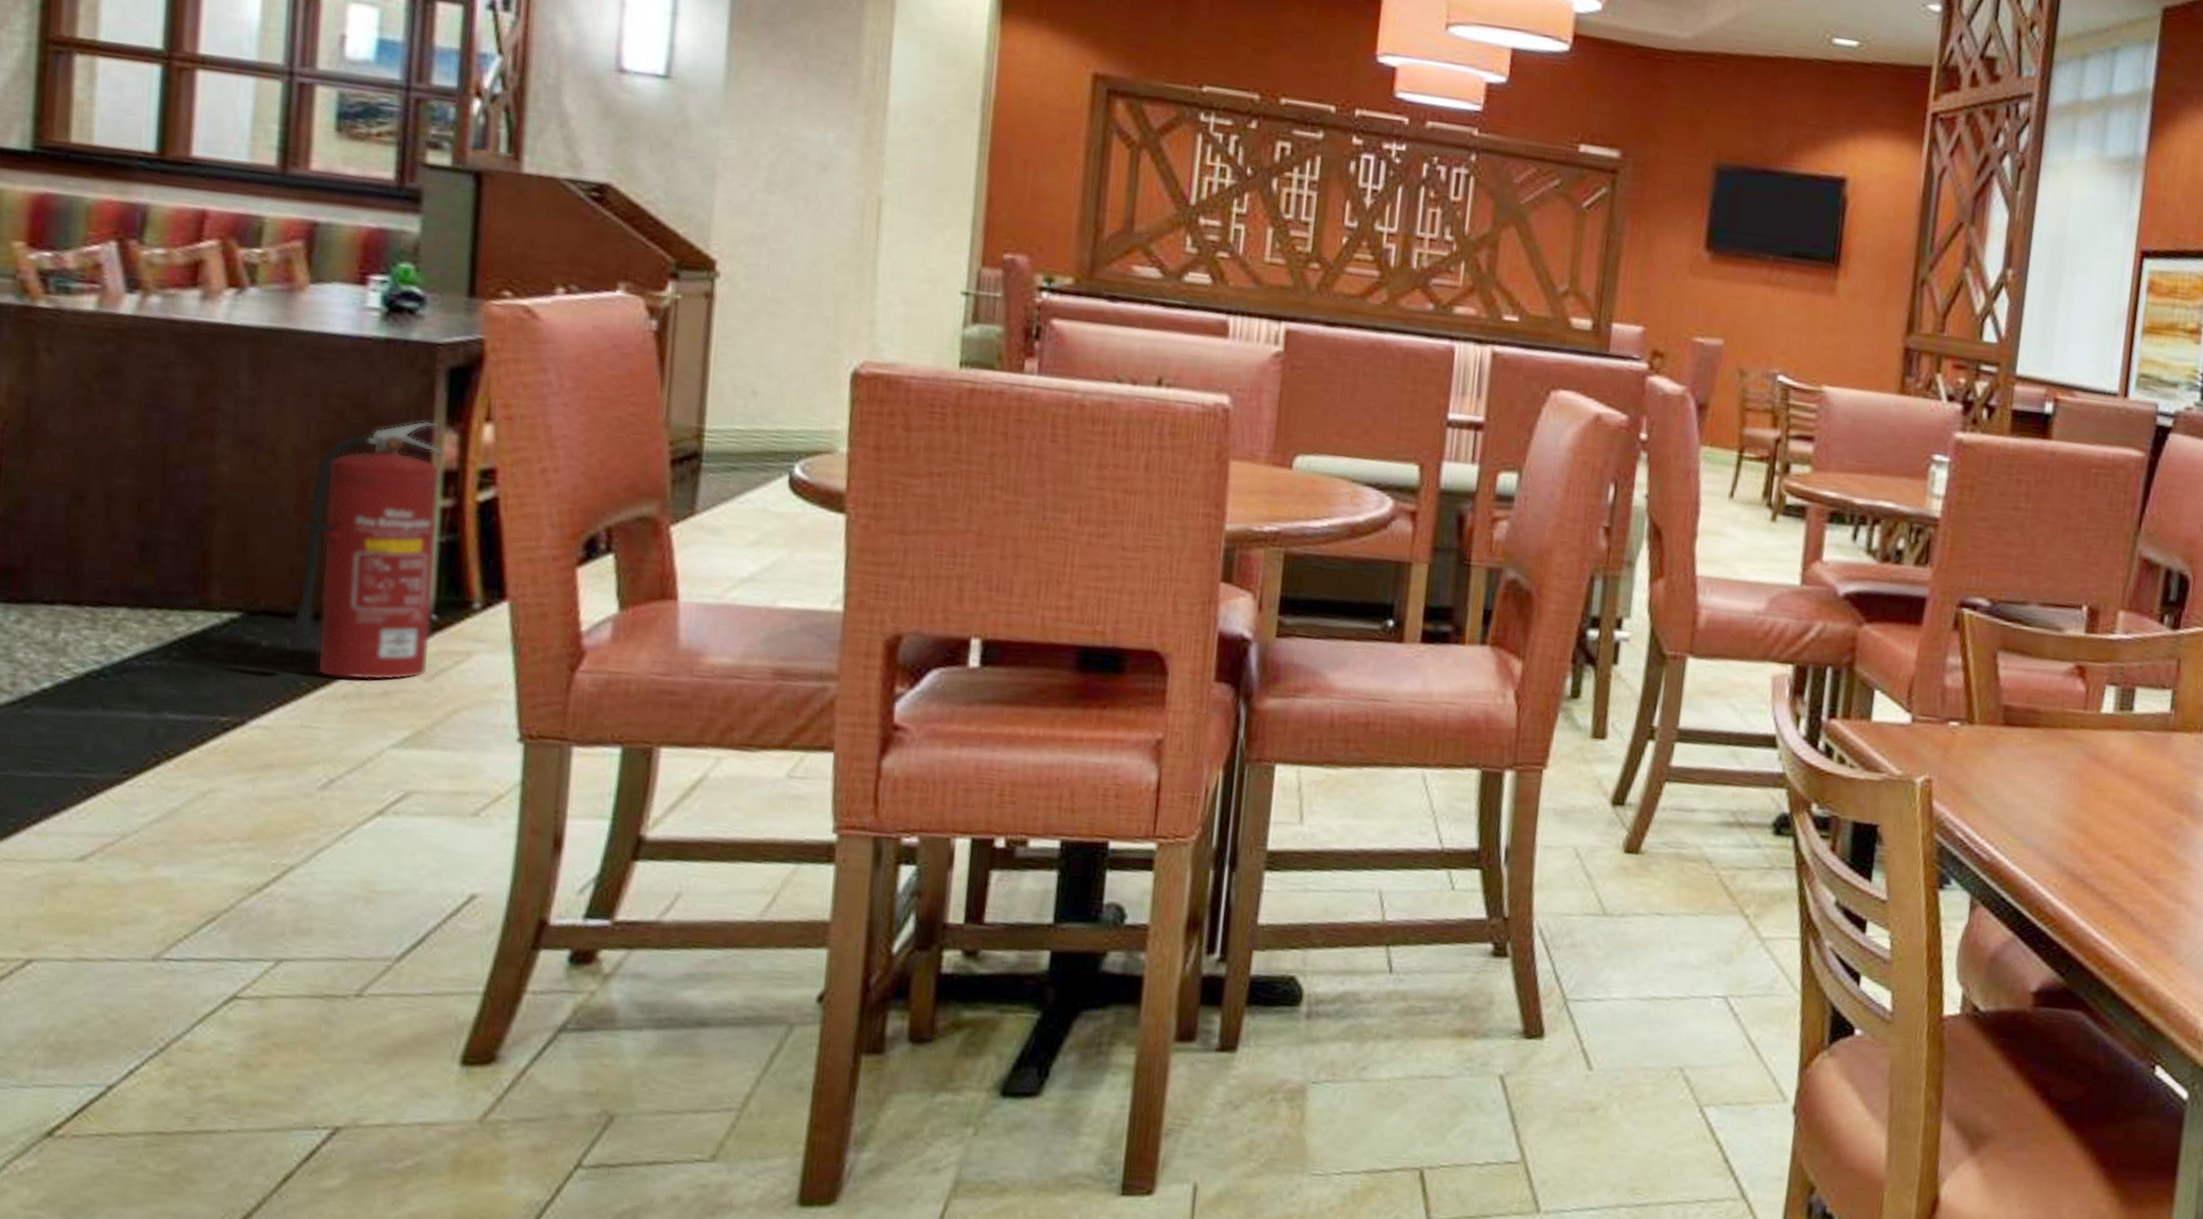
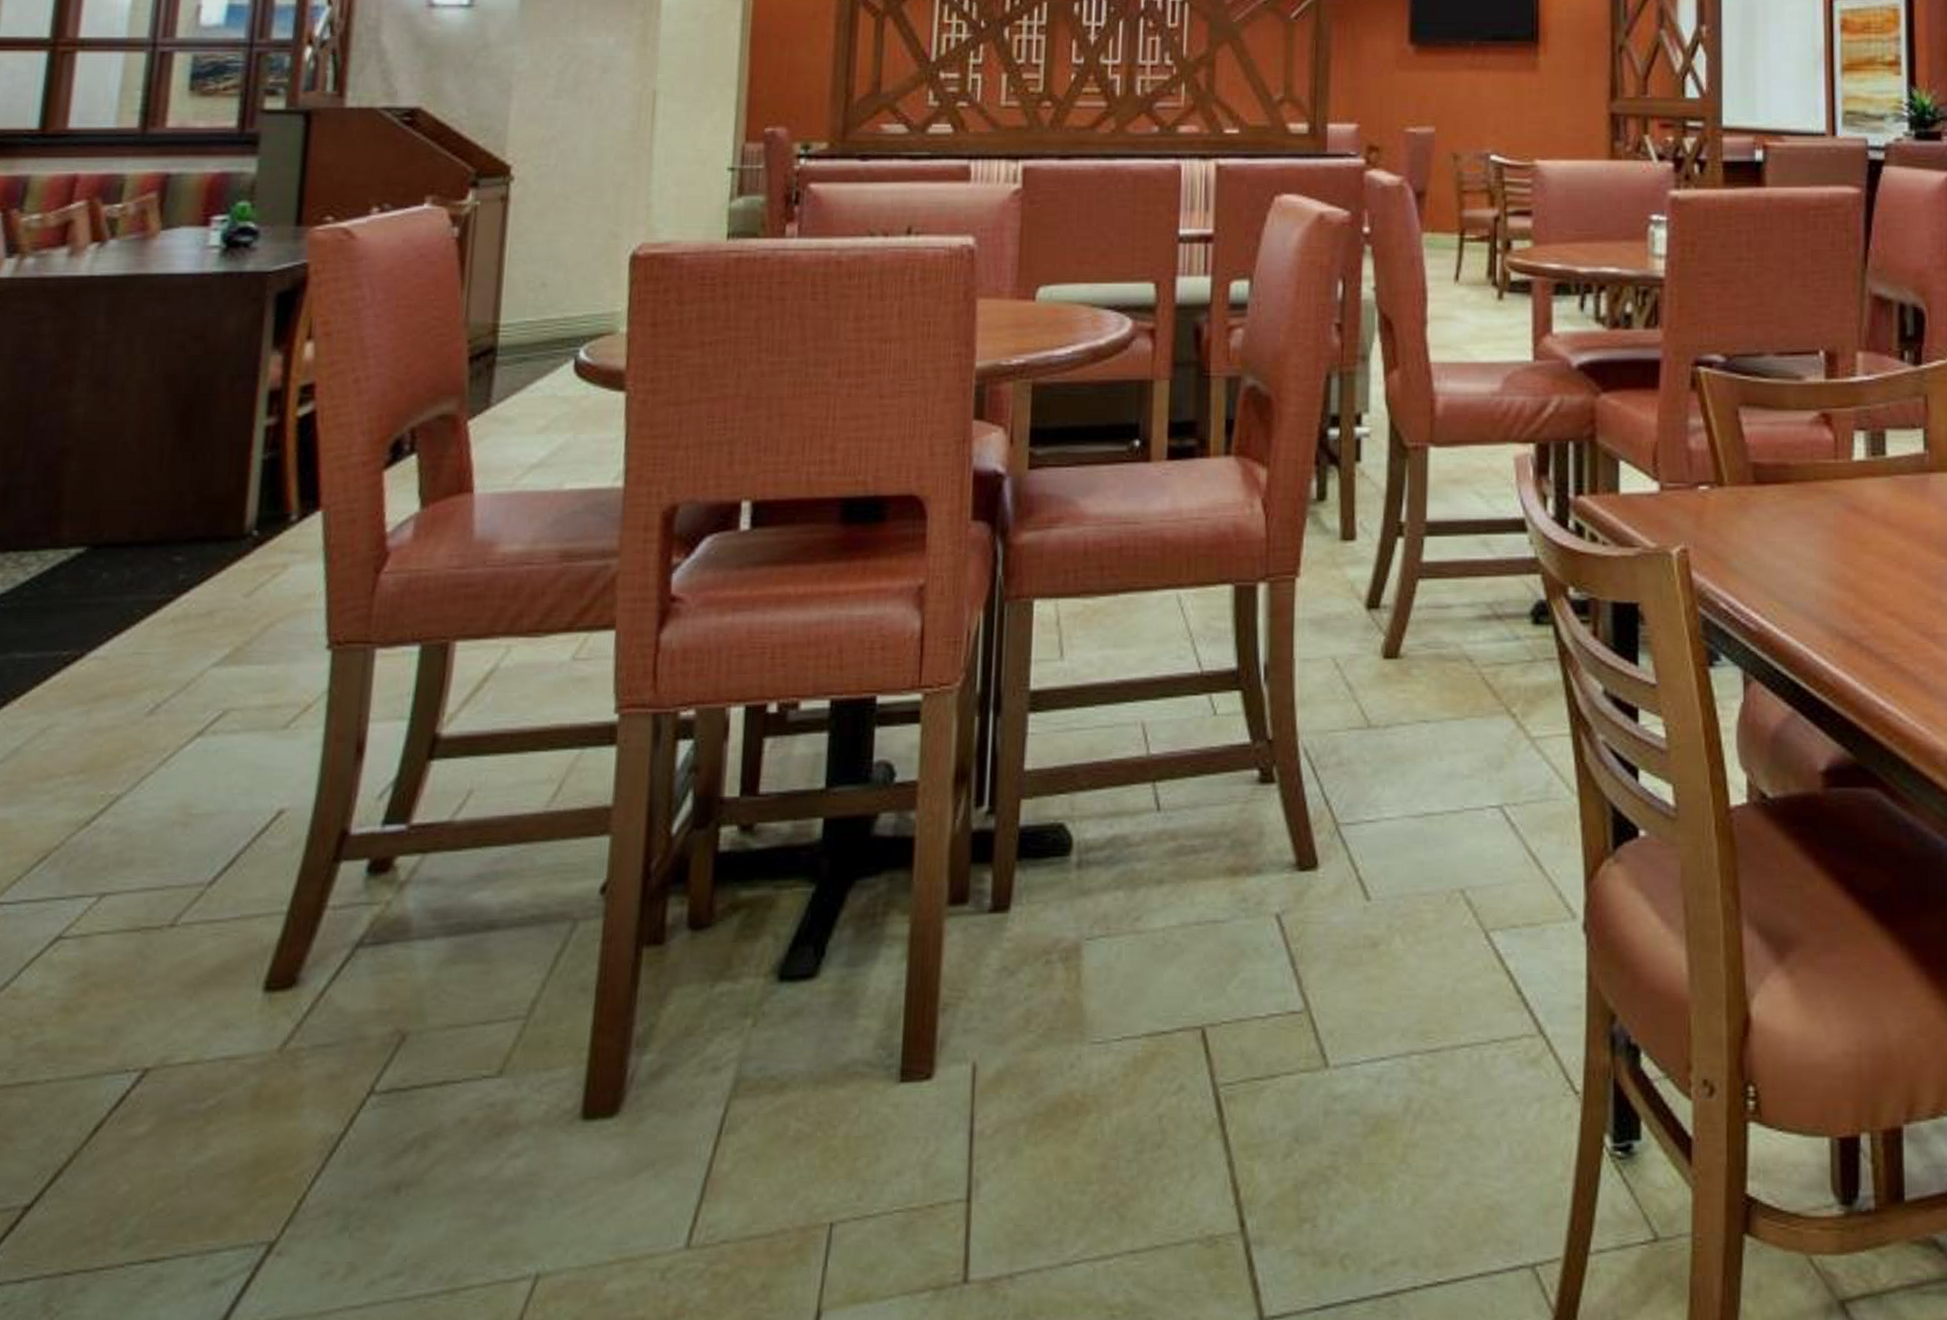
fire extinguisher: present [287,421,445,681] -> none [125,346,271,602]

